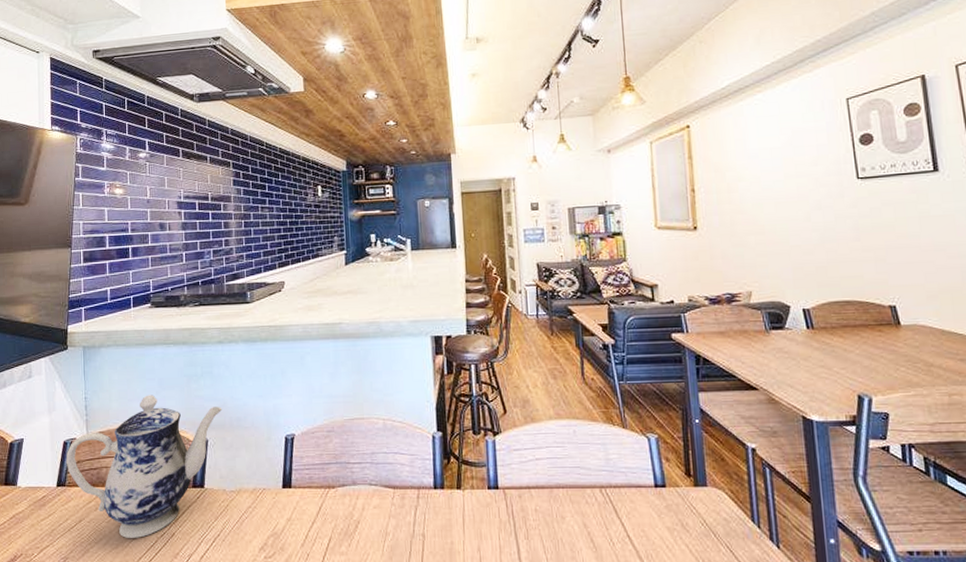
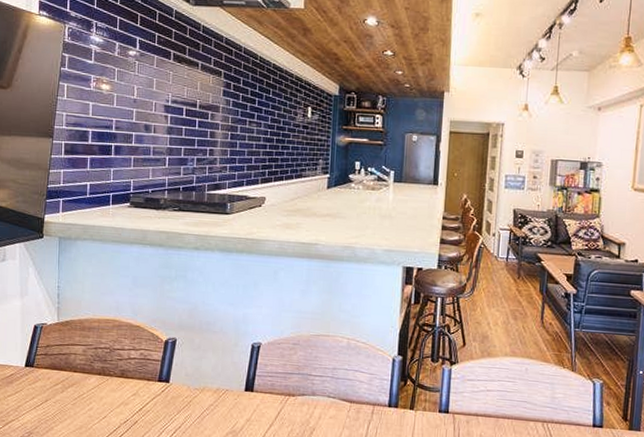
teapot: present [66,395,223,539] -> none [35,290,193,422]

